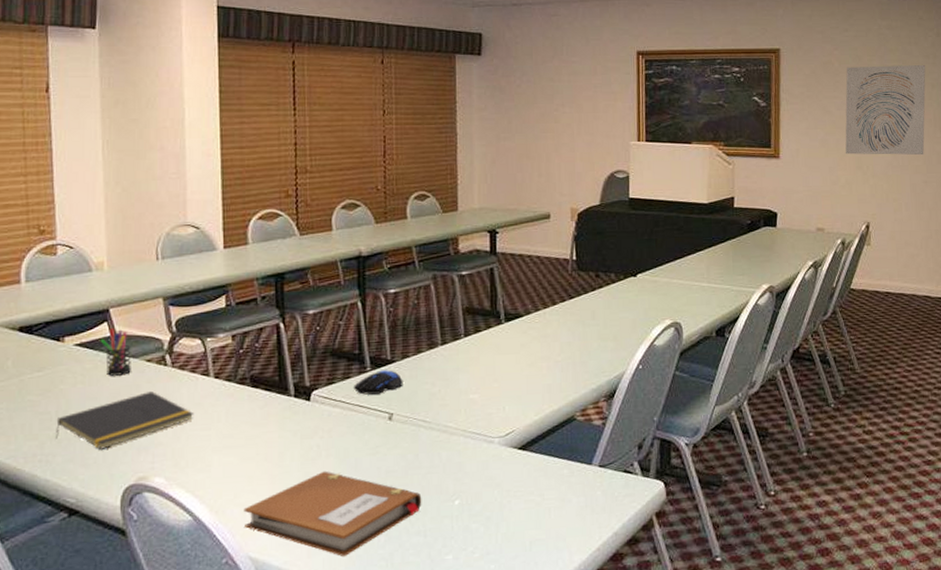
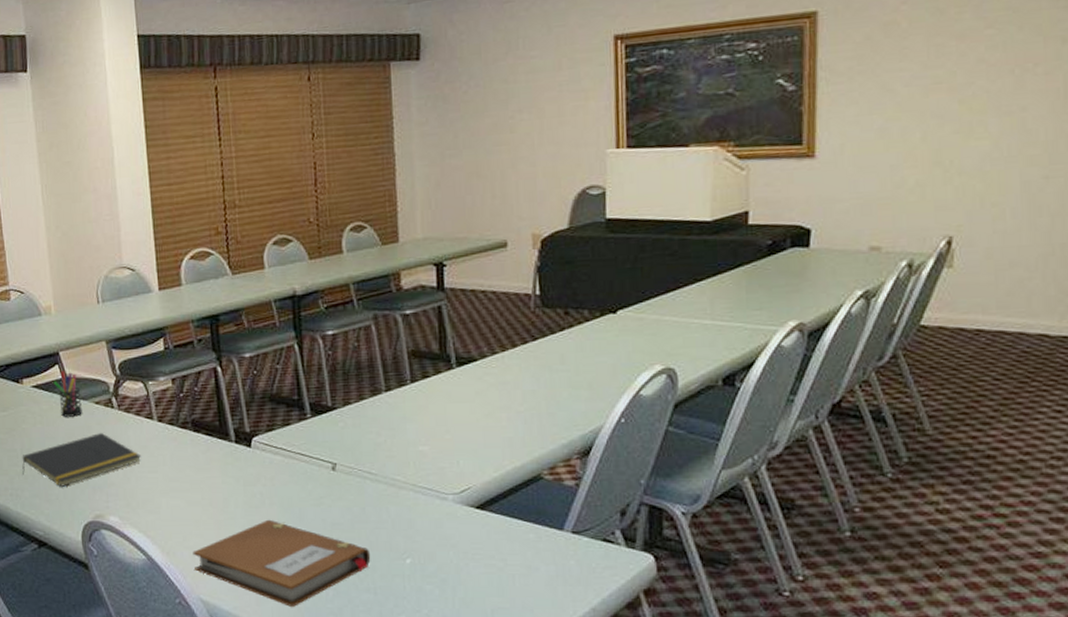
computer mouse: present [353,370,403,395] -> none [293,417,346,443]
wall art: present [845,64,926,155] -> none [915,10,1052,147]

